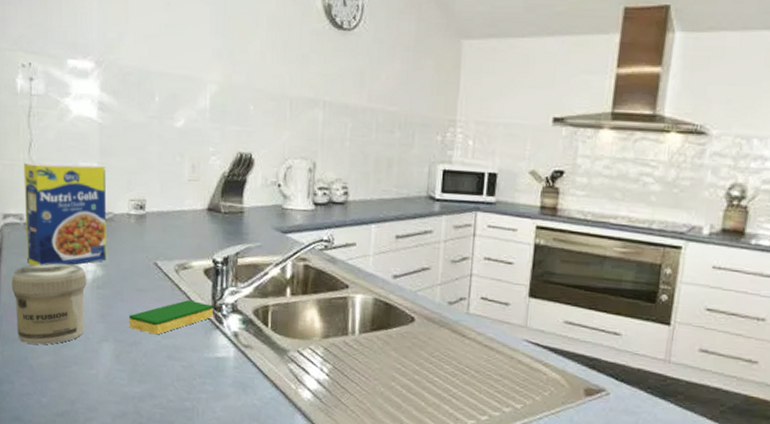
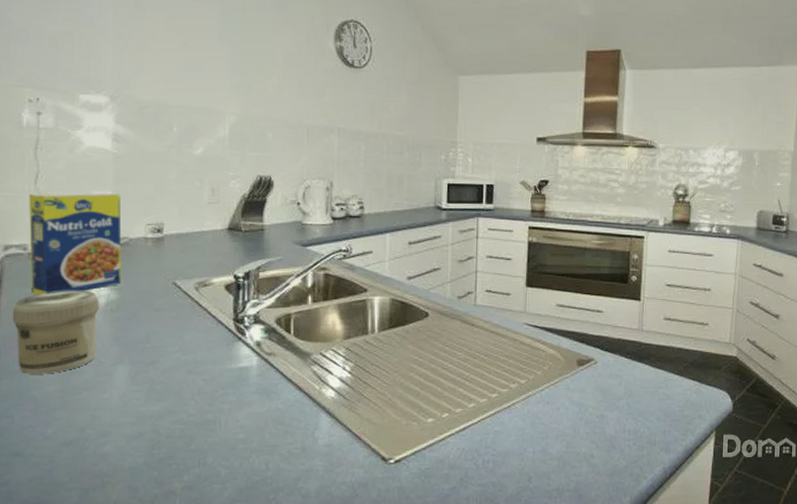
dish sponge: present [129,300,213,335] -> none [146,316,235,352]

